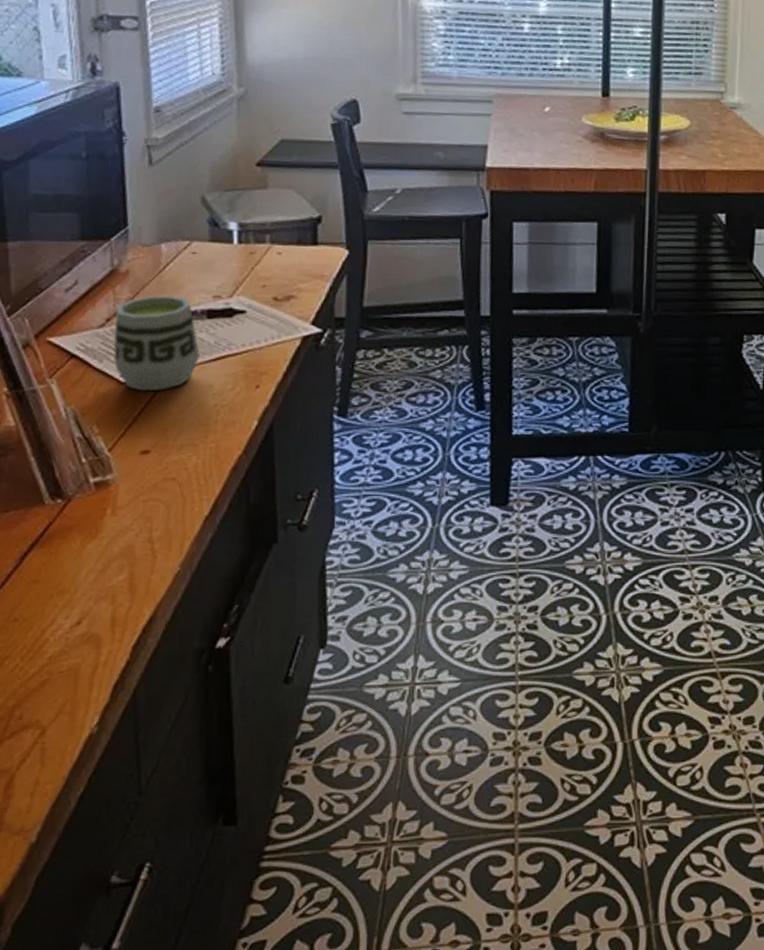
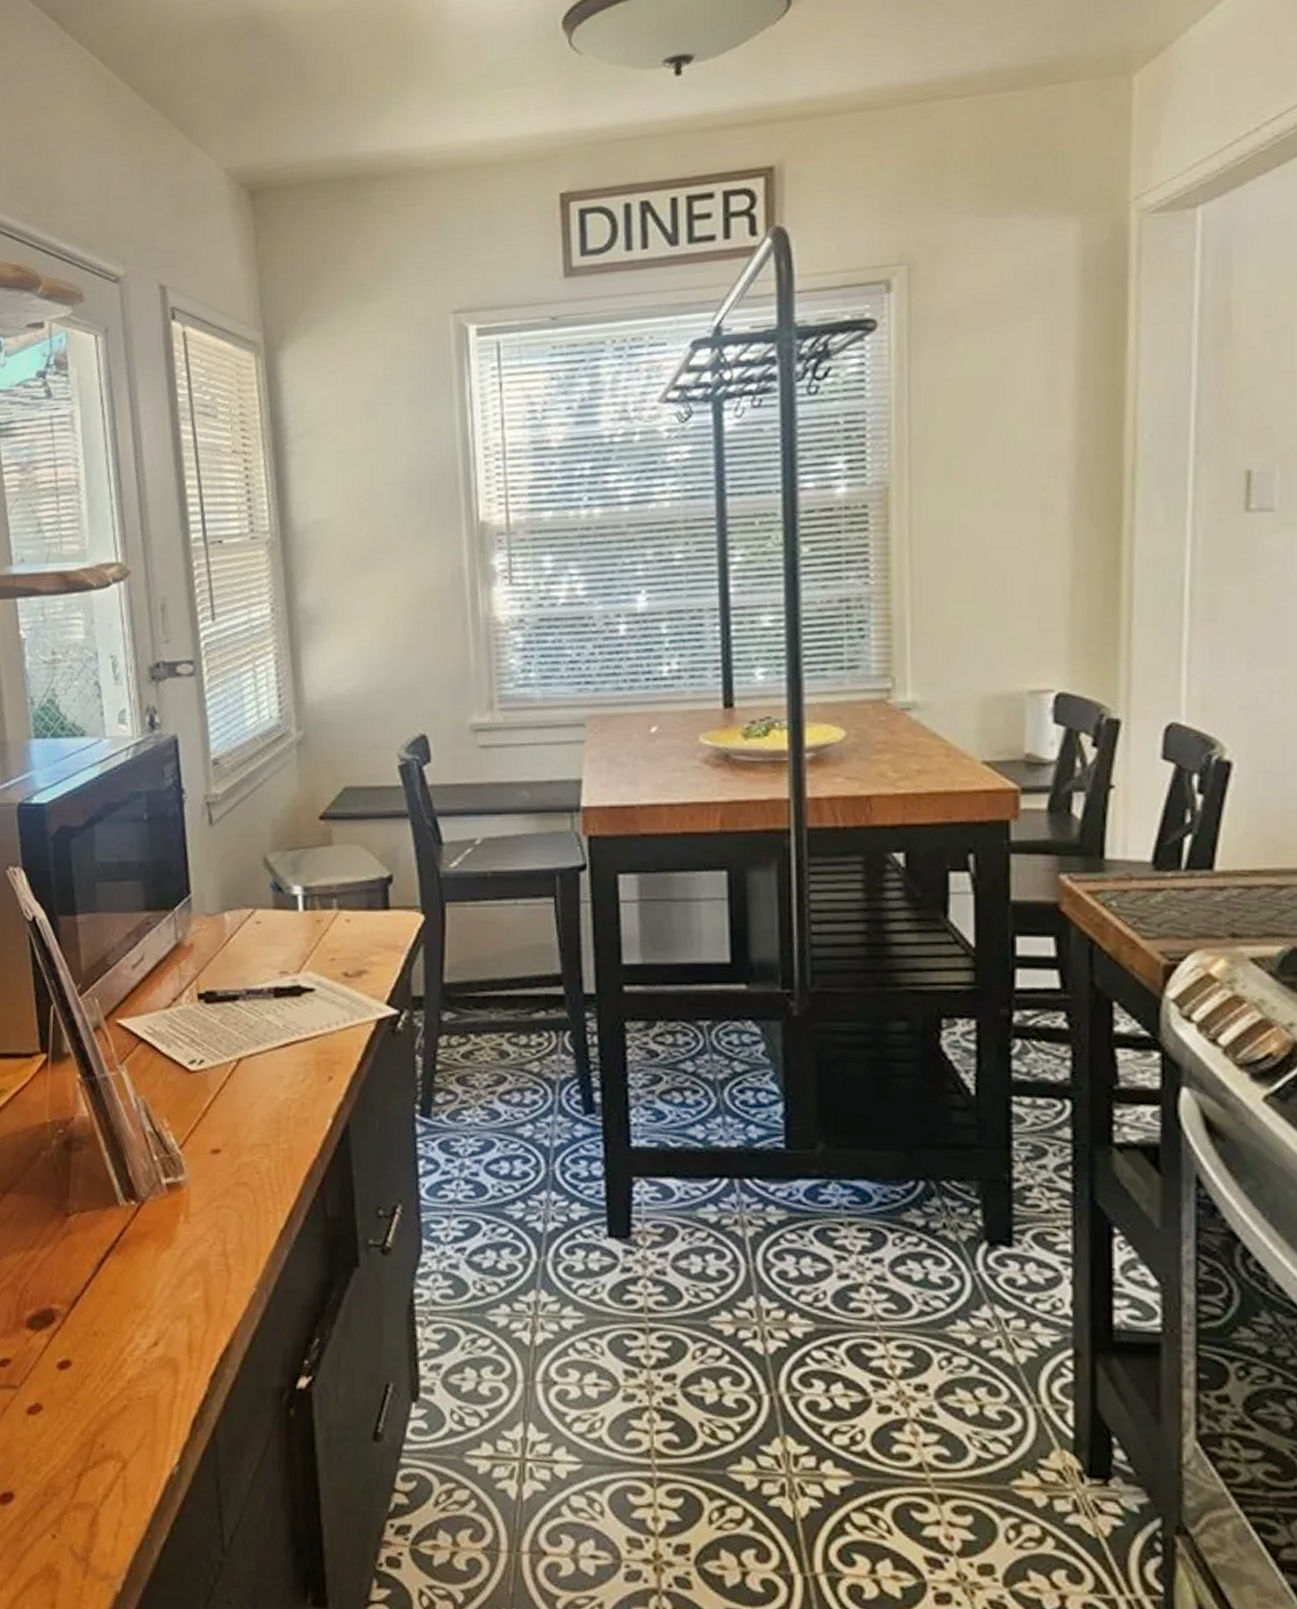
cup: present [113,295,200,391] -> none [180,971,268,1081]

